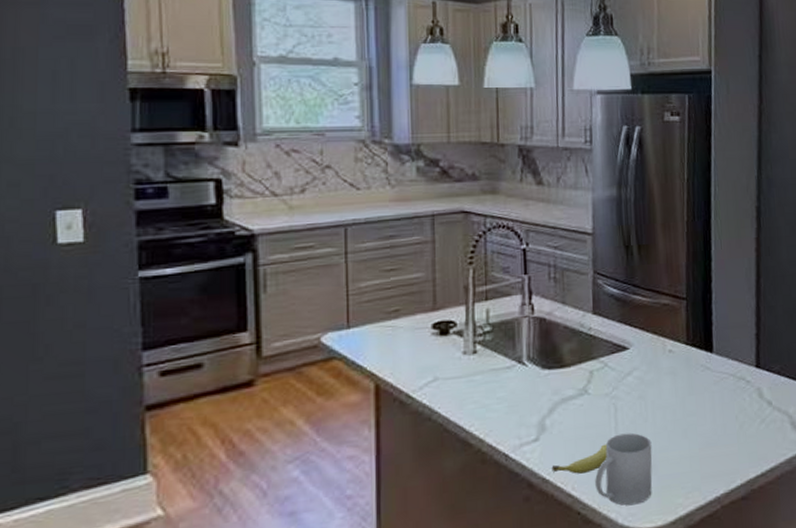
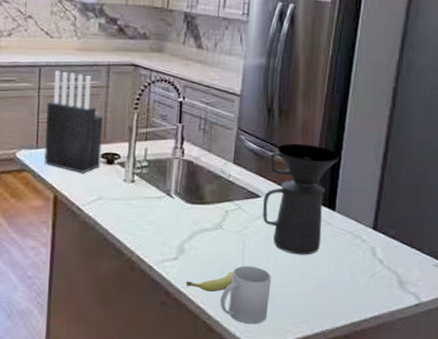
knife block: none [358,229,433,352] -> present [44,71,104,173]
coffee maker: none [632,280,710,411] -> present [263,143,339,255]

